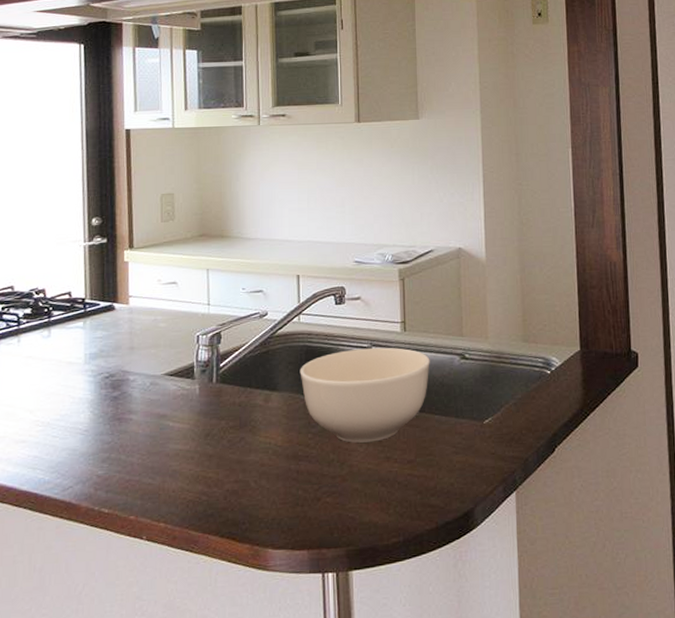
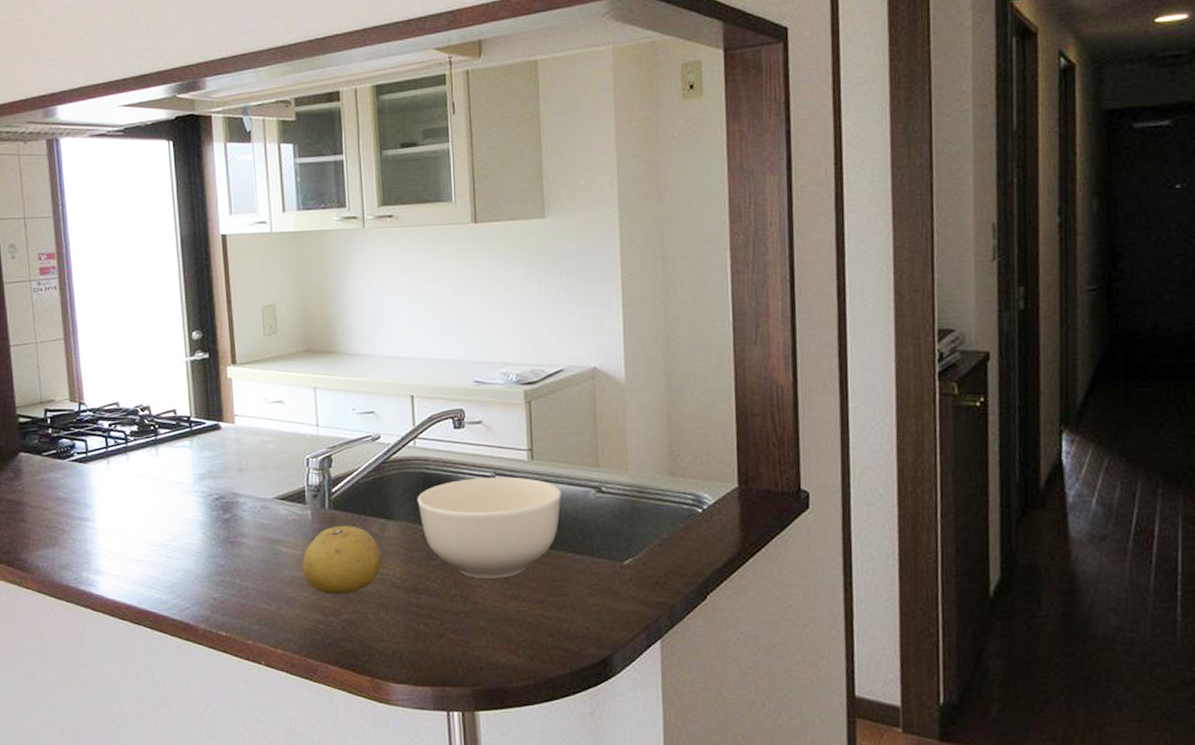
fruit: none [188,398,265,466] -> present [302,525,382,595]

